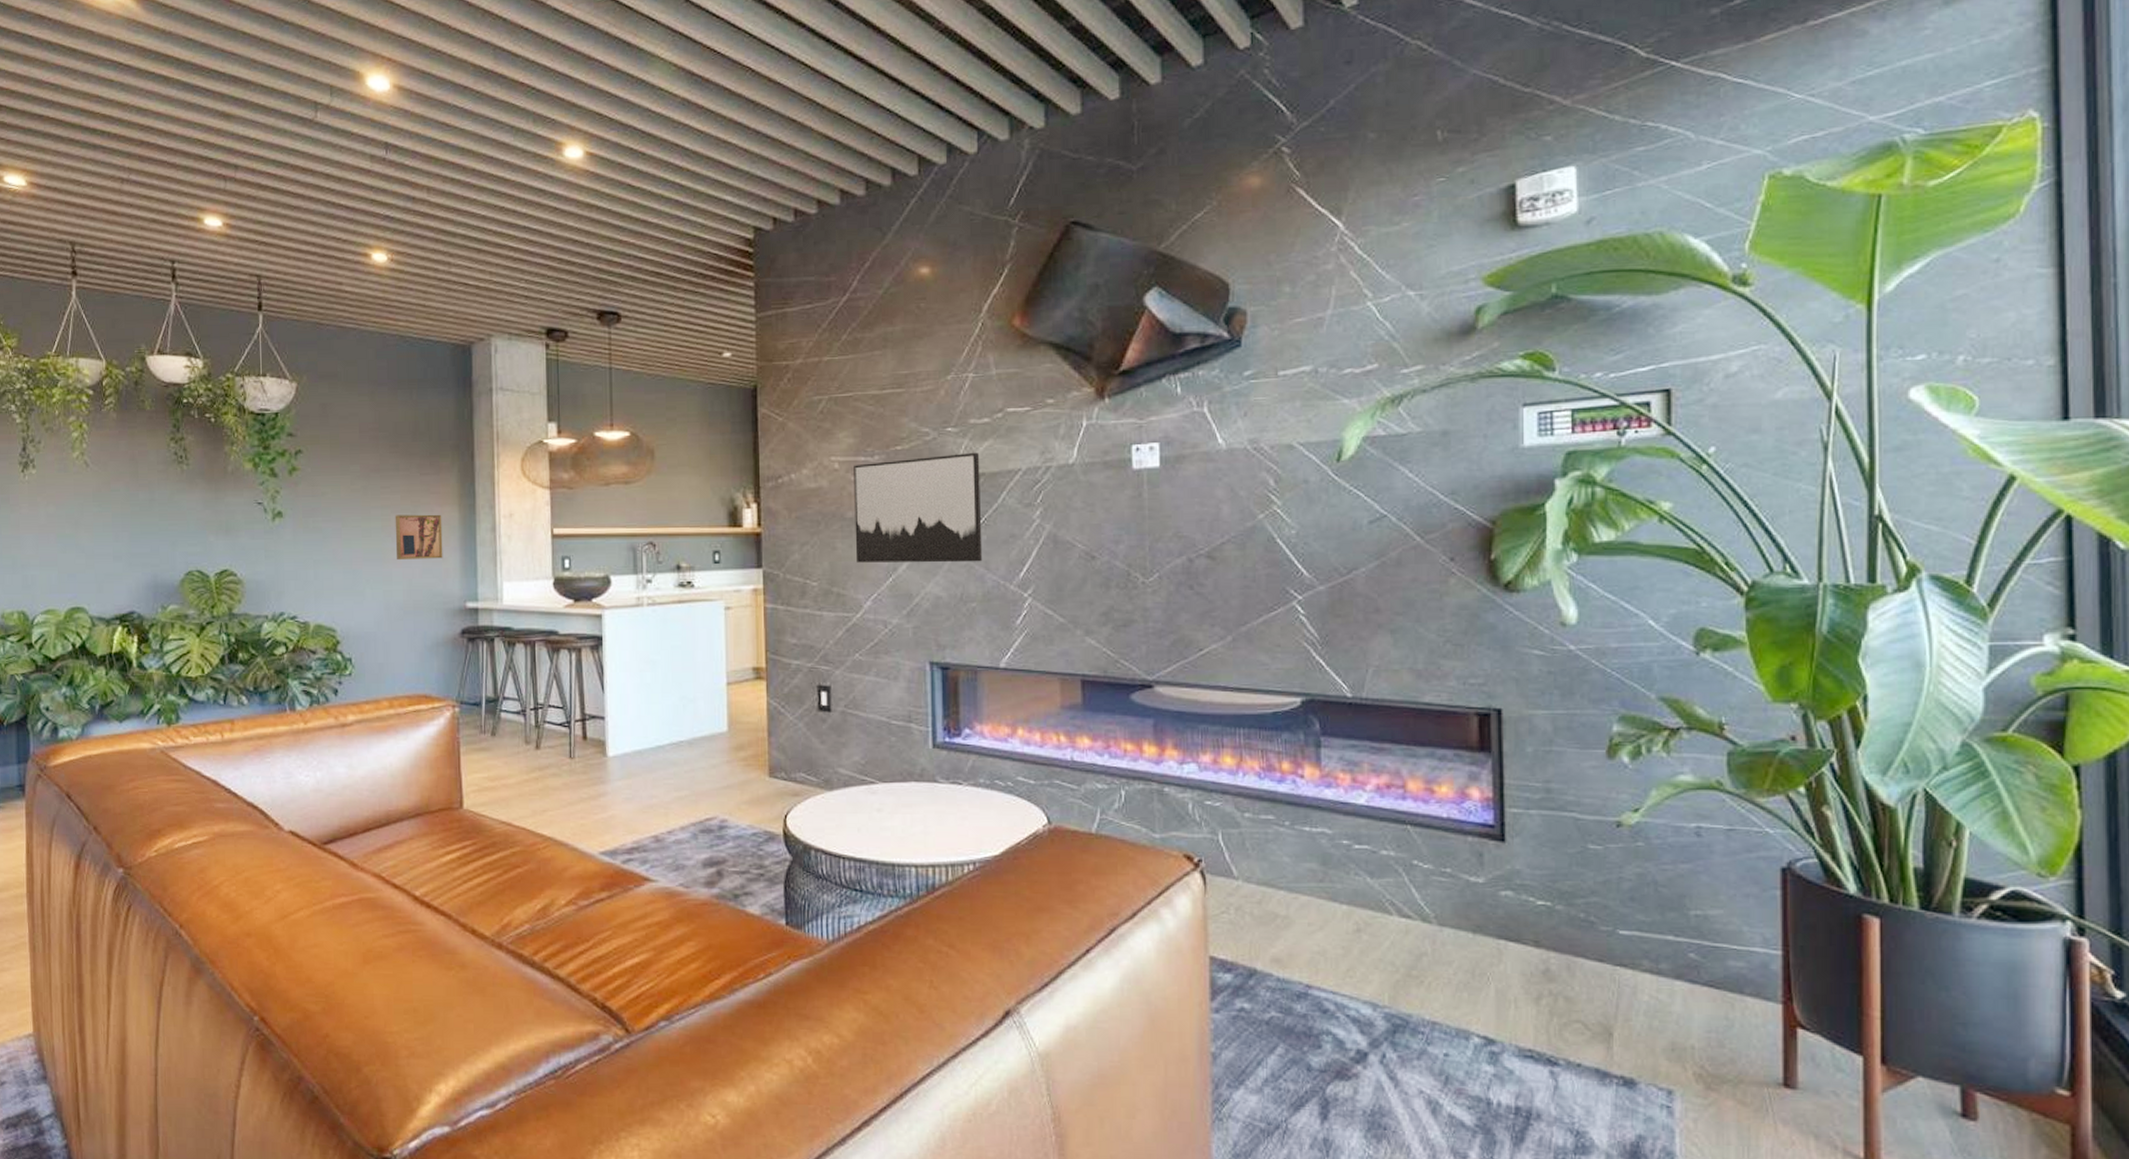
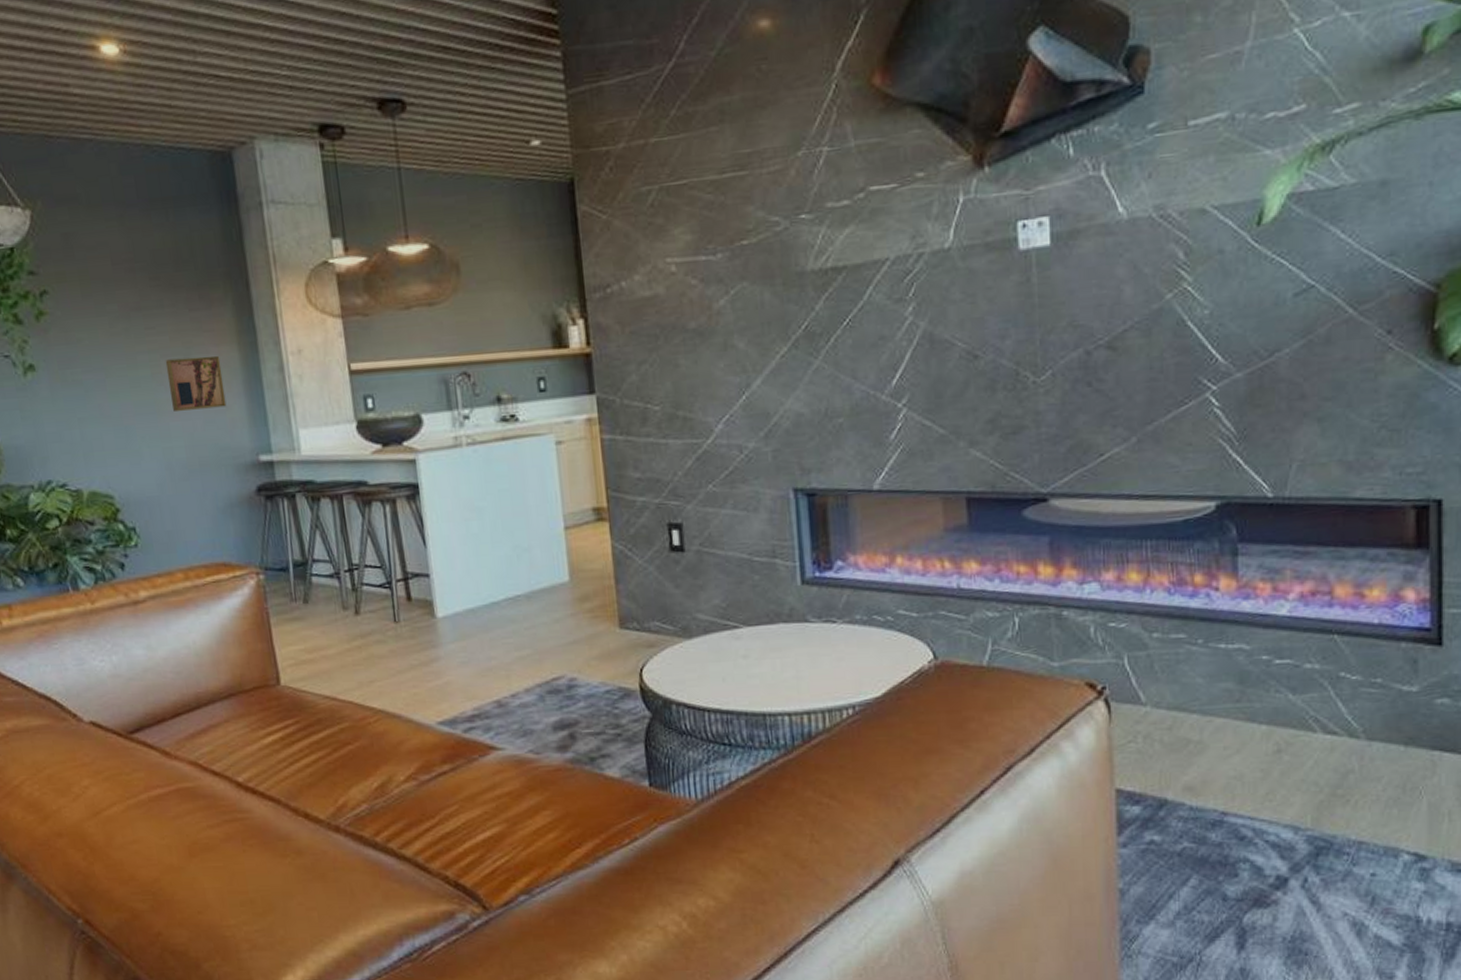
wall art: present [854,452,983,563] -> none [693,241,849,381]

